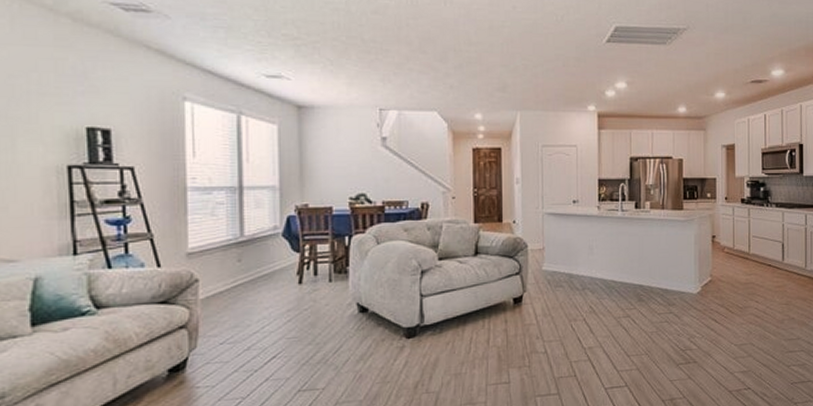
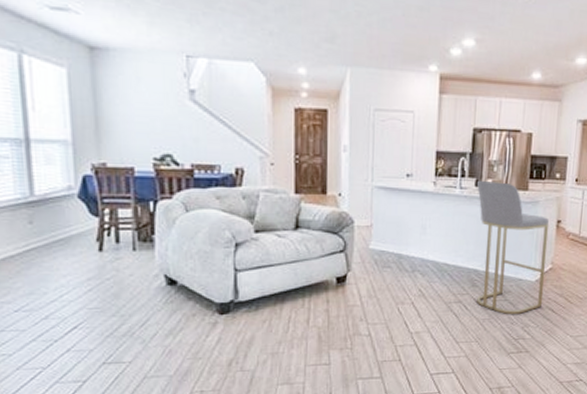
bar stool: none [636,202,706,326] -> present [476,180,549,314]

